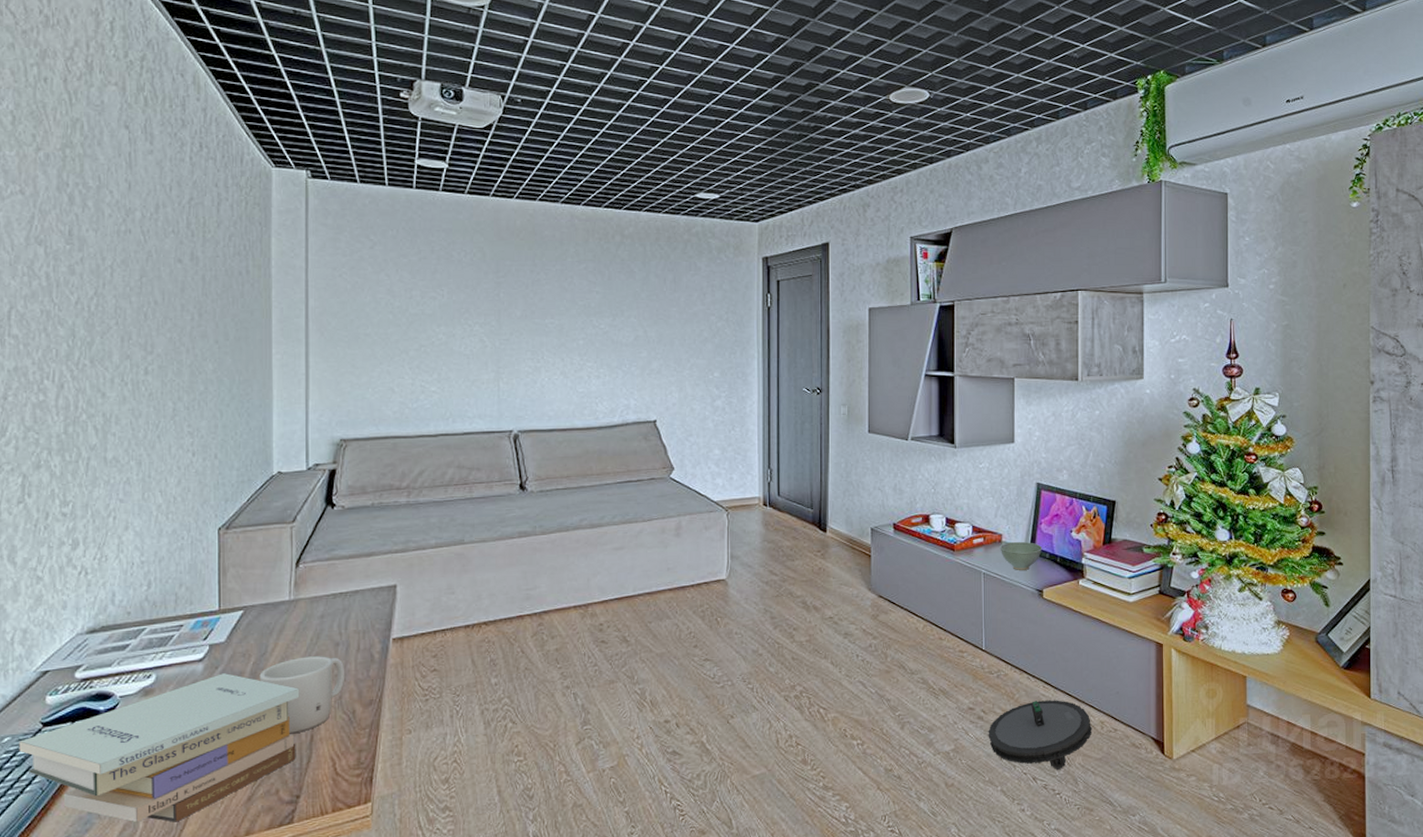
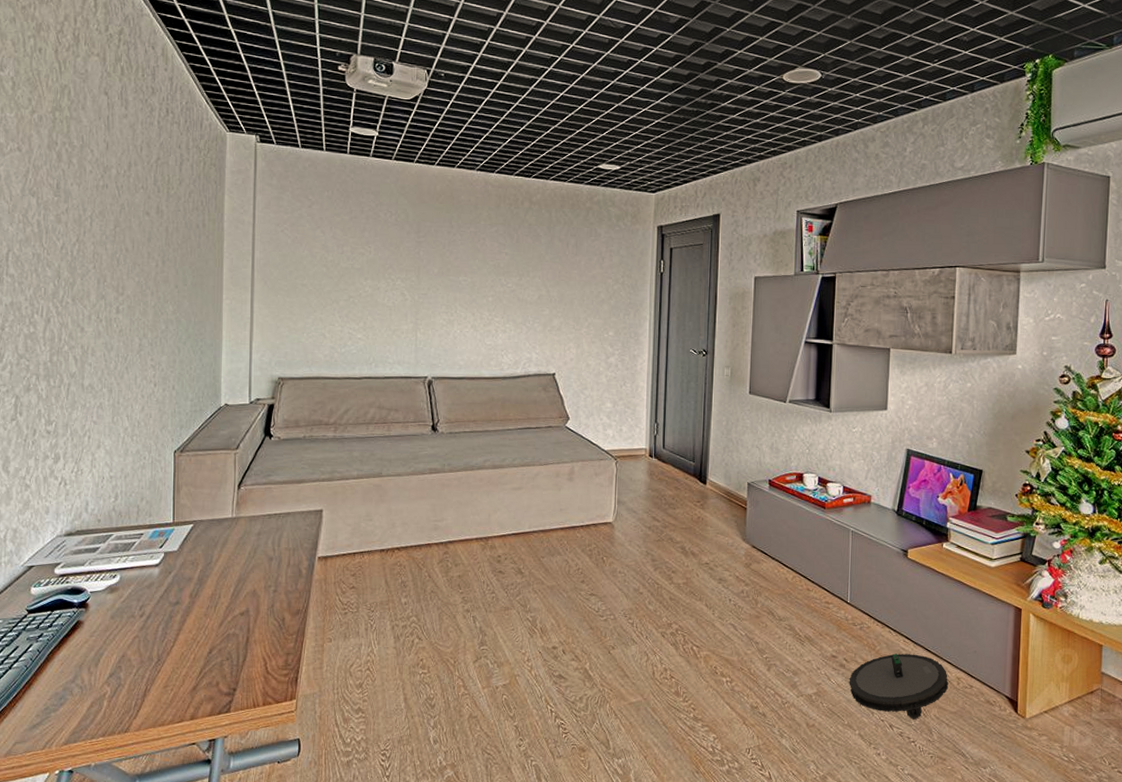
books: present [18,673,300,822] -> none [8,578,239,704]
mug: present [259,656,345,734] -> none [205,568,277,635]
bowl: present [1000,541,1043,570] -> none [868,503,910,531]

